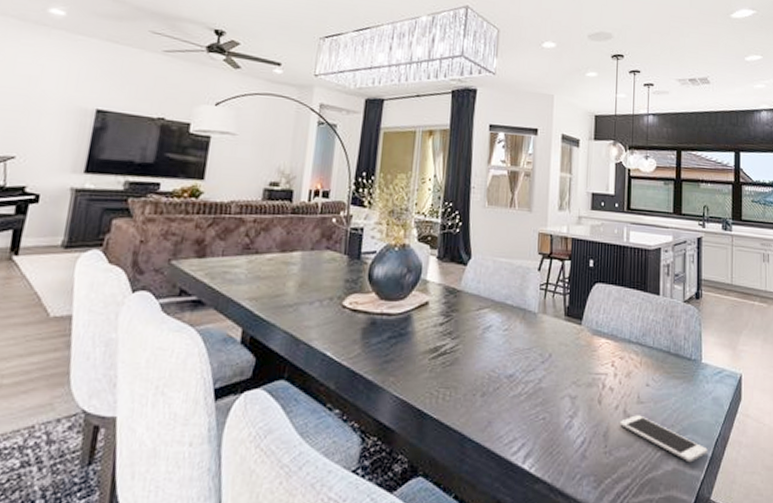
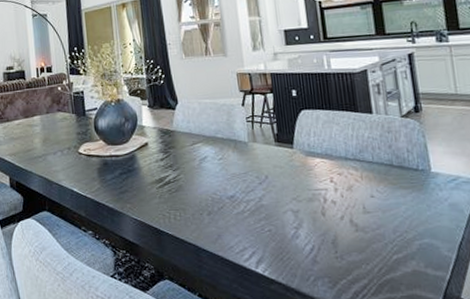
cell phone: present [620,415,708,463] -> none [348,224,451,265]

